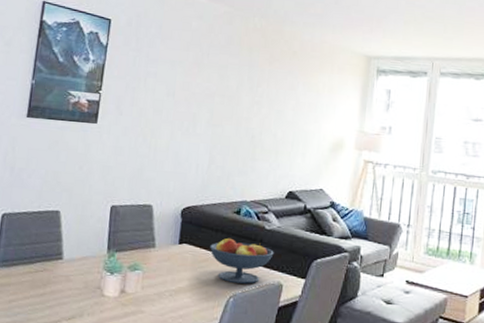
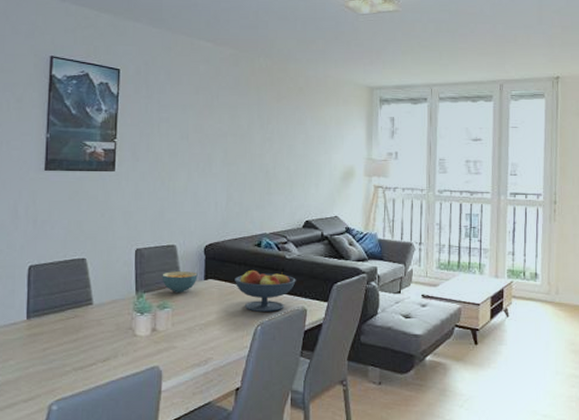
cereal bowl: none [135,232,173,256] -> present [162,271,198,293]

